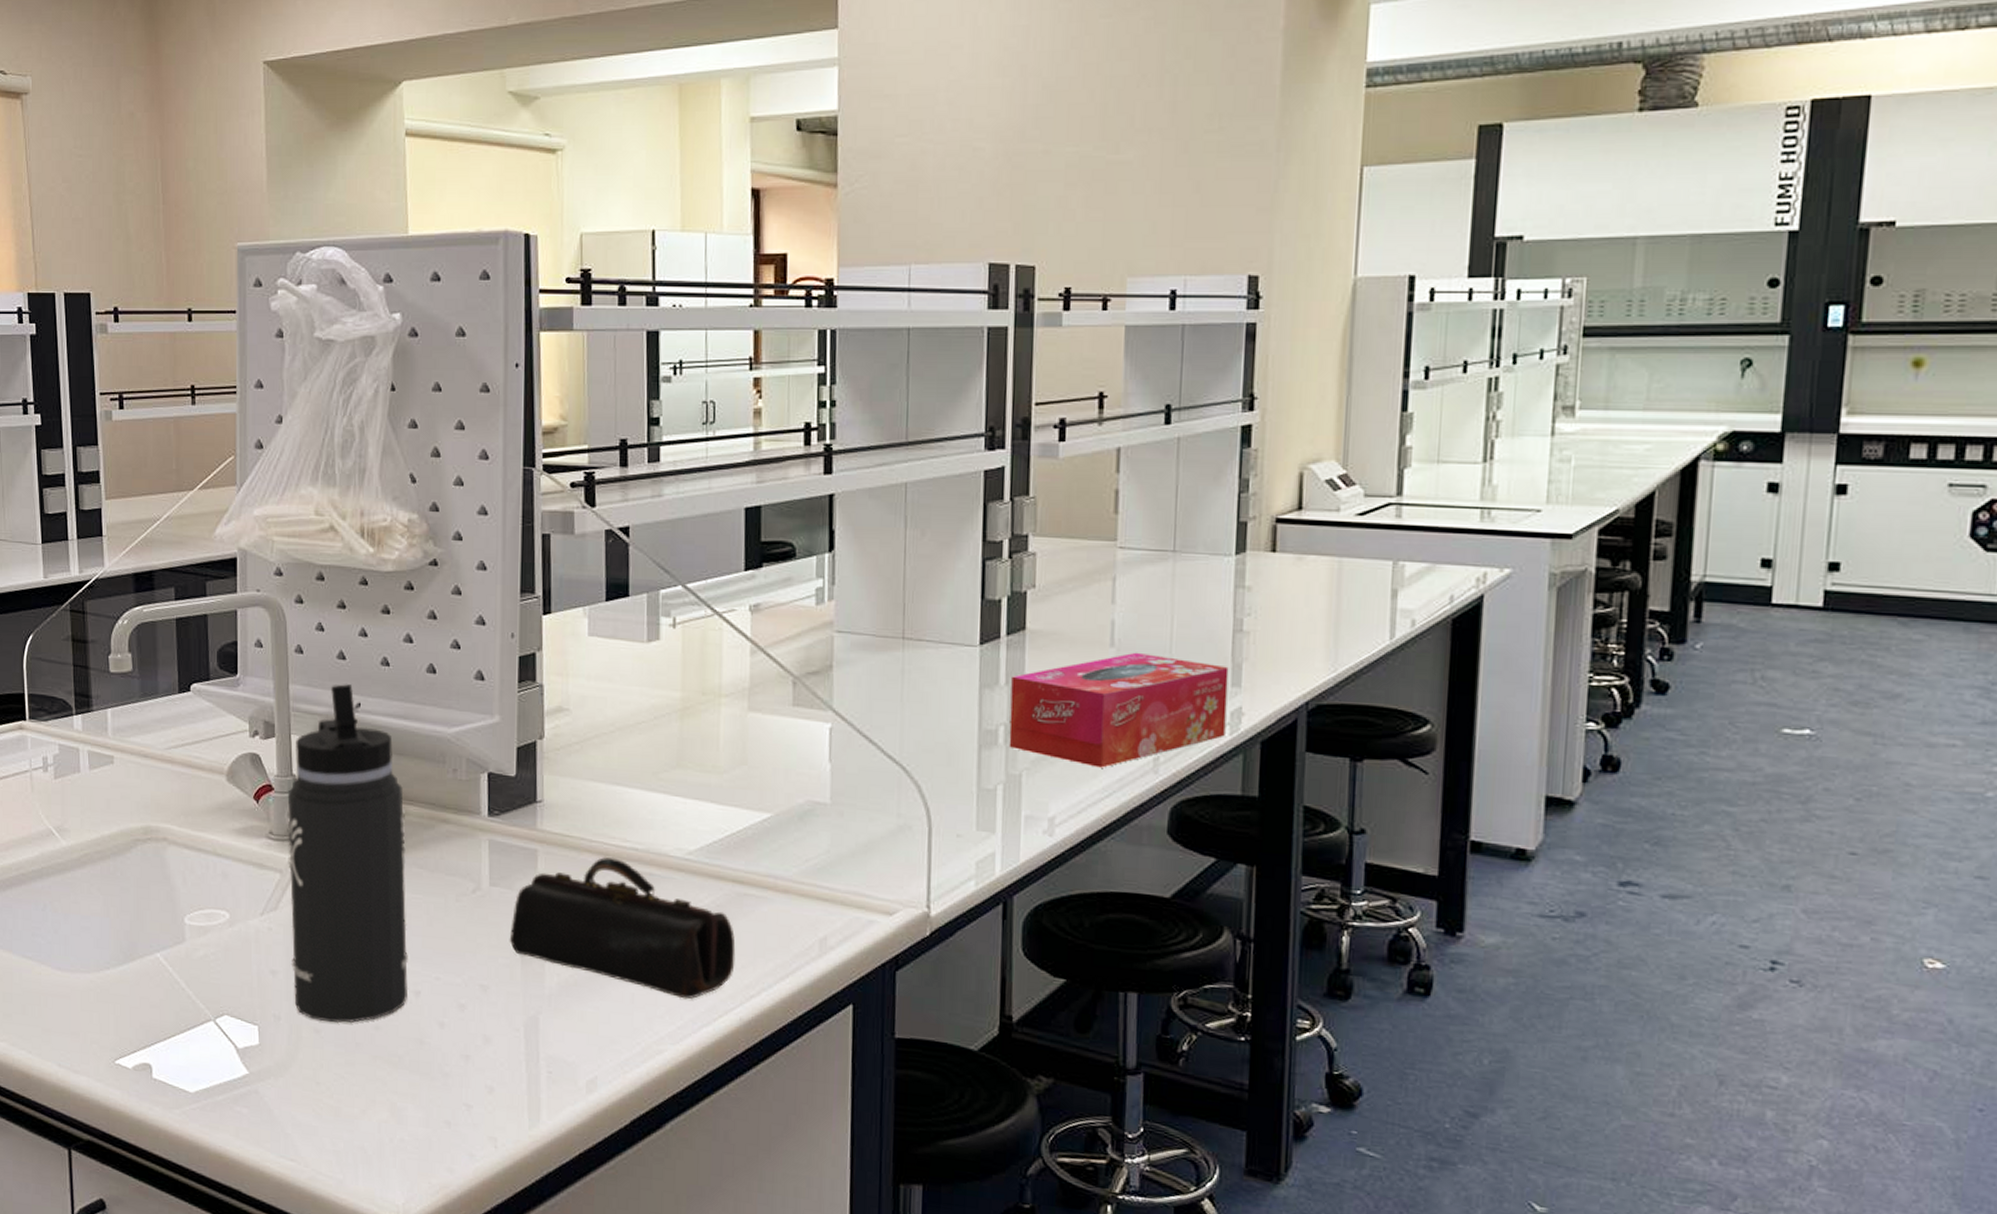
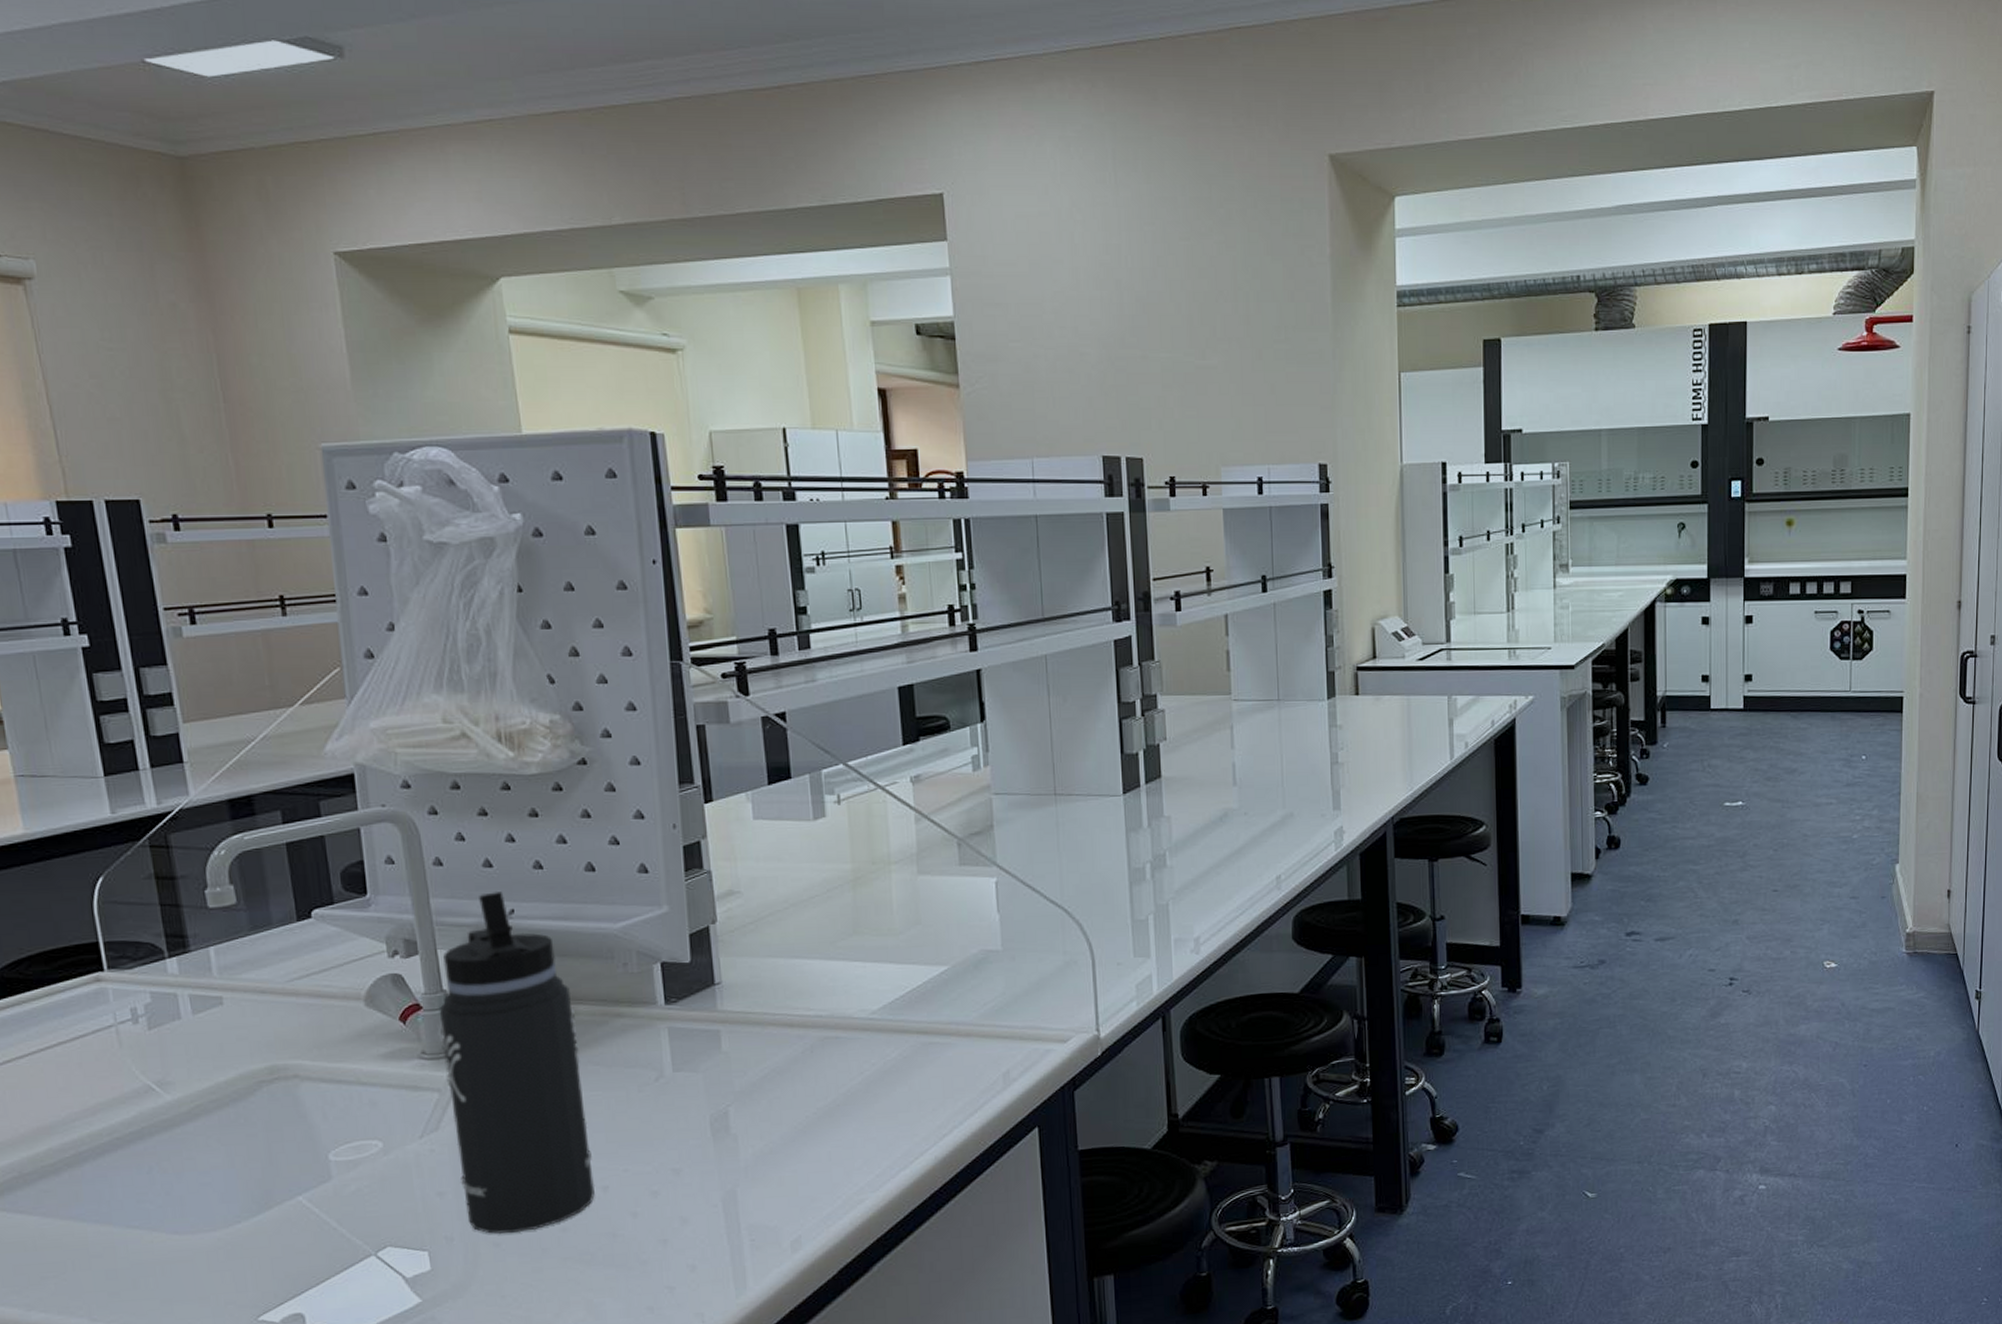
pencil case: present [509,856,736,1000] -> none [698,1026,926,1149]
tissue box: present [1009,652,1229,768] -> none [1153,788,1331,890]

